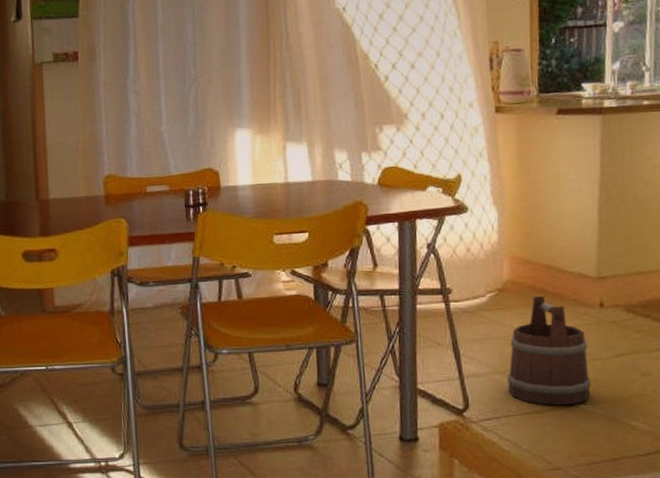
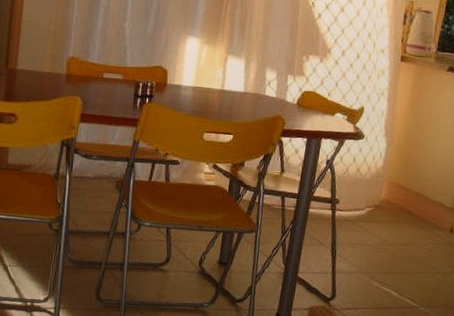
bucket: present [507,296,591,406] -> none [367,216,435,307]

